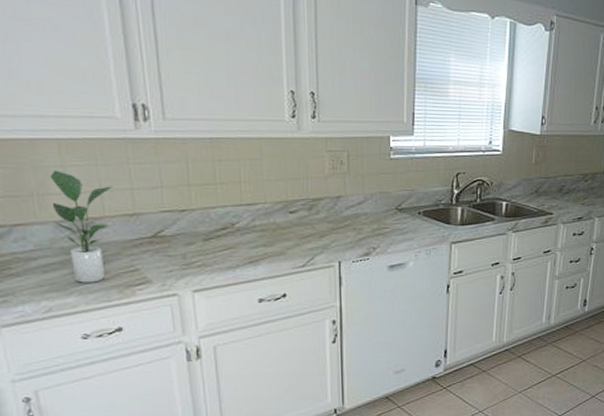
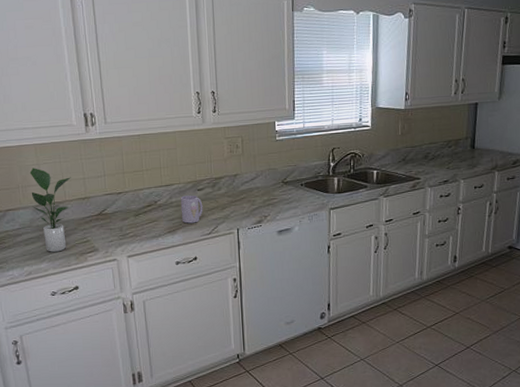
mug: none [266,218,296,253] -> present [180,195,203,224]

